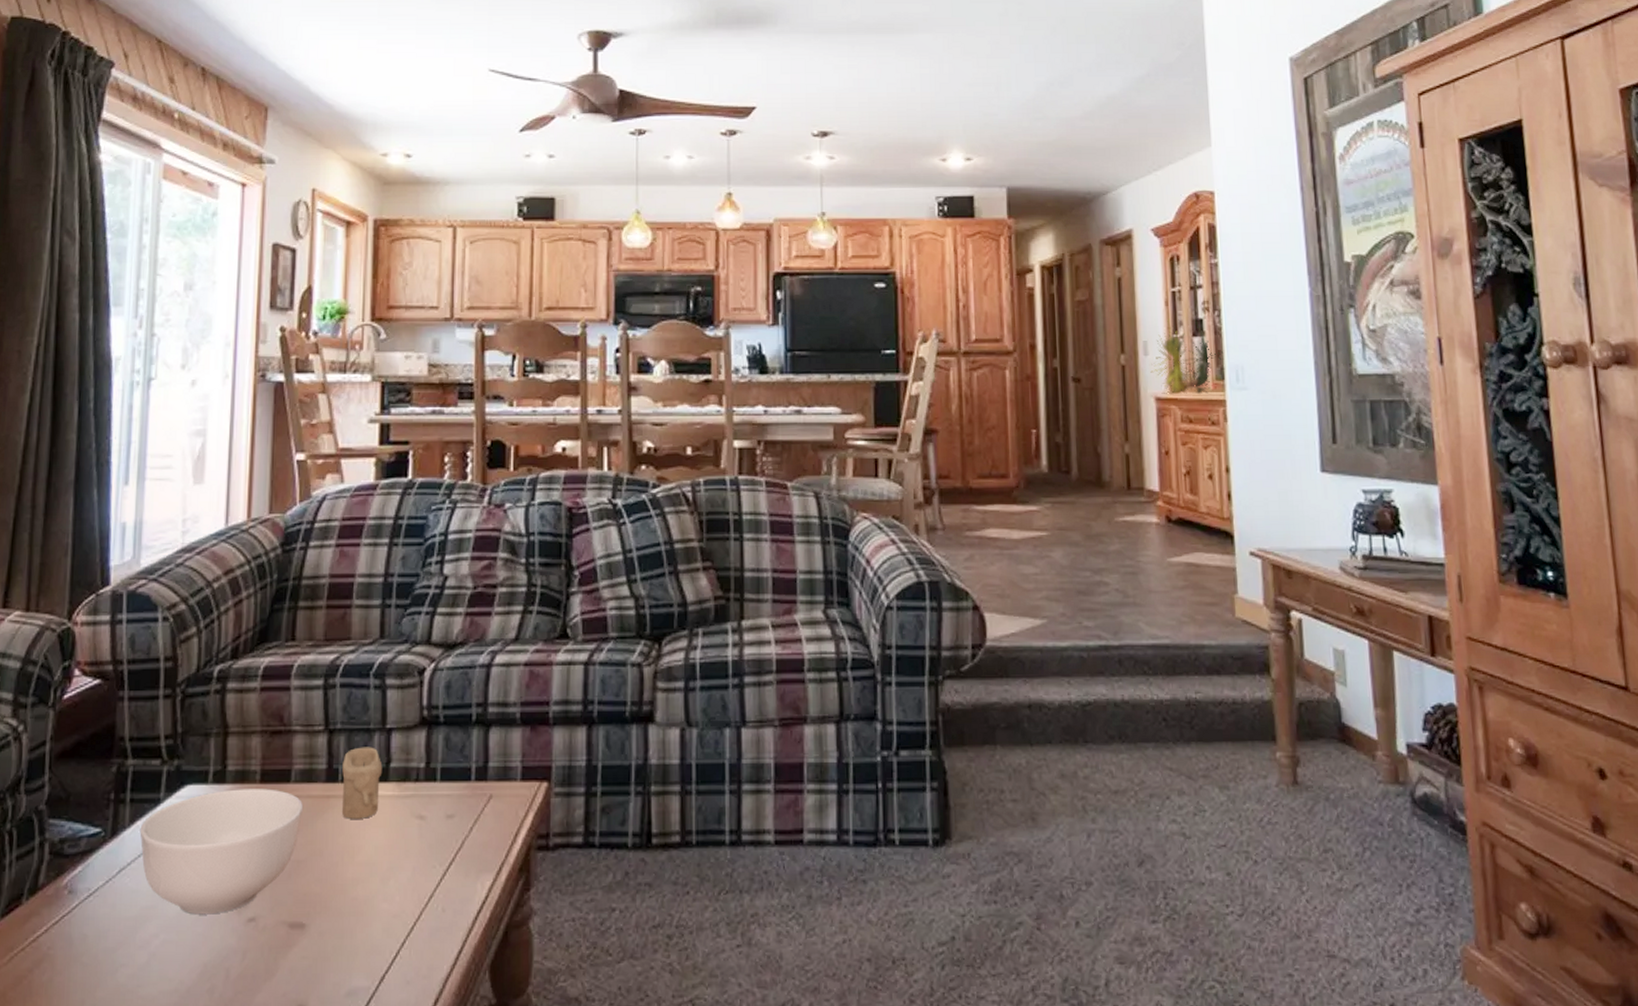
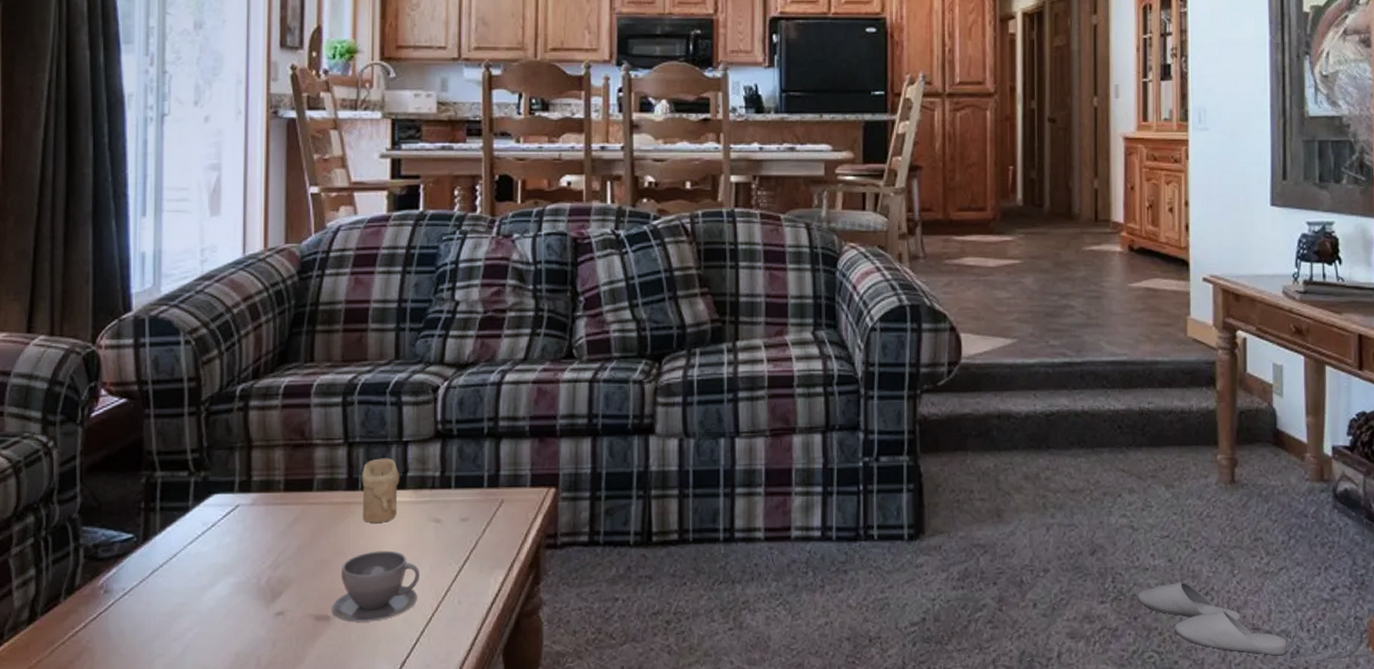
bowl: present [140,789,304,915] -> none [170,496,326,610]
teacup: none [307,850,401,931] -> present [332,550,419,622]
plant: present [1150,318,1223,395] -> none [1120,63,1188,135]
slippers: none [1193,899,1369,989] -> present [1137,581,1287,656]

